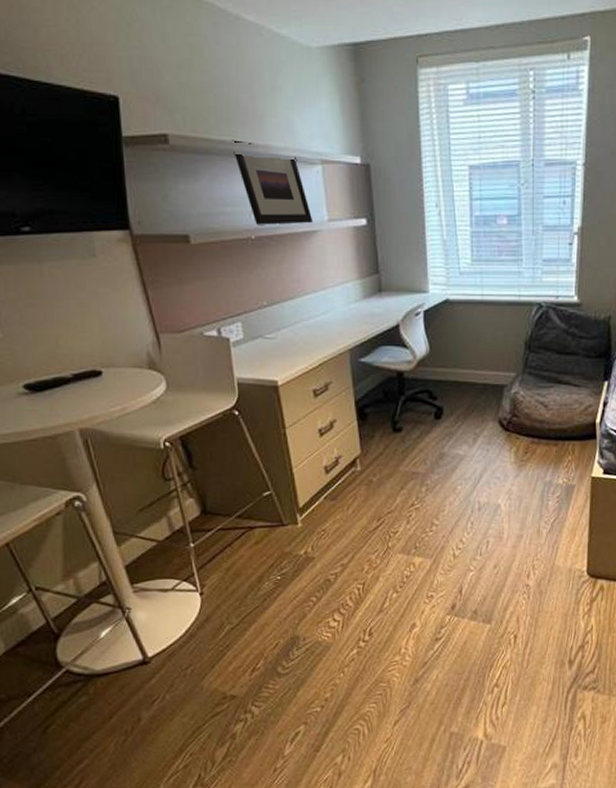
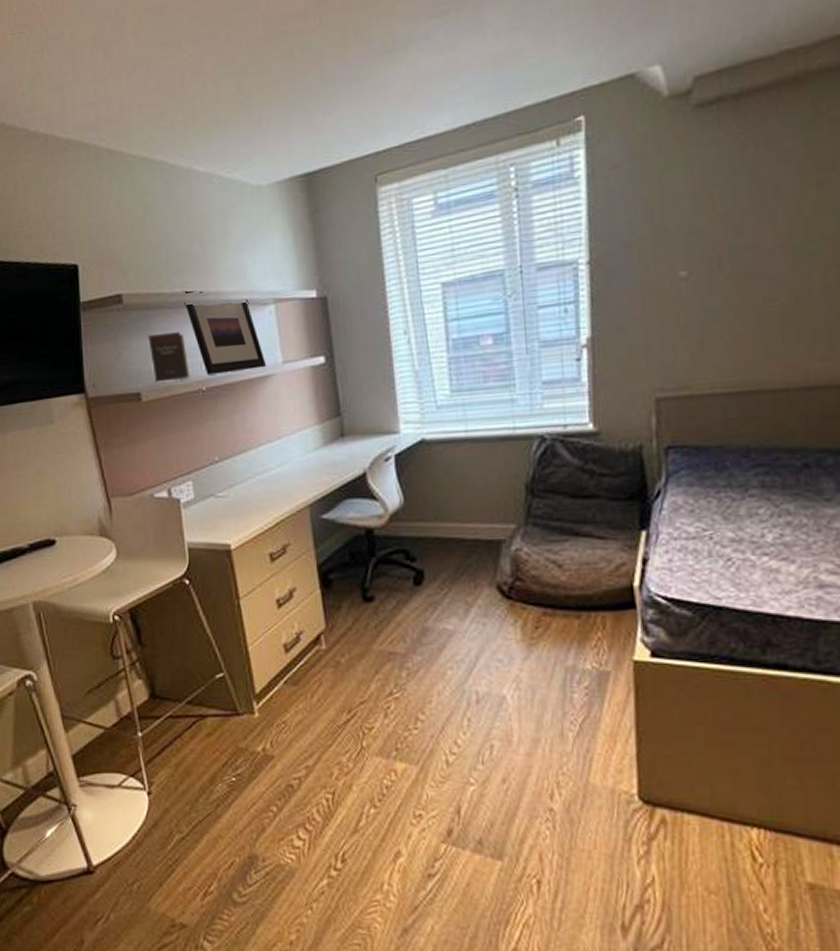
books: none [196,180,240,227] -> present [148,332,190,383]

